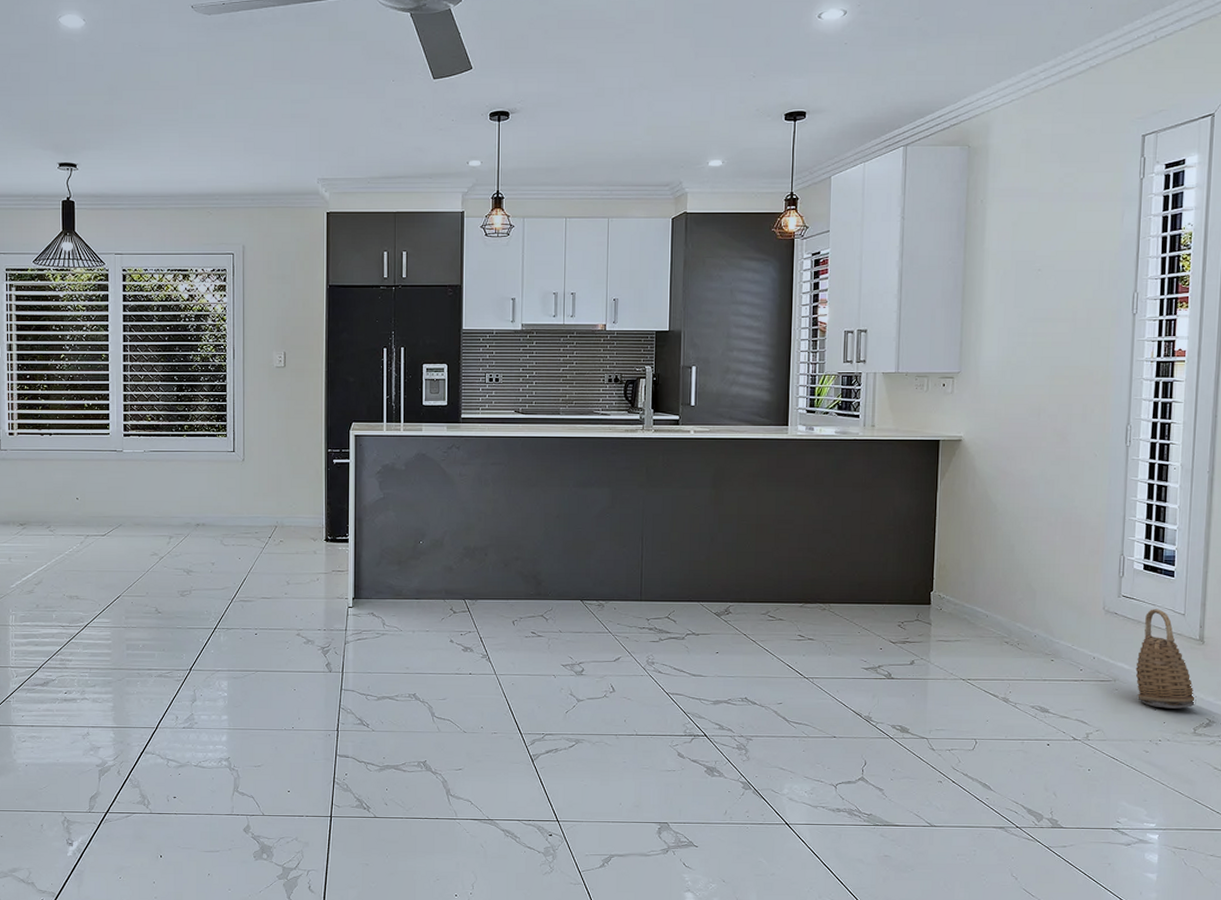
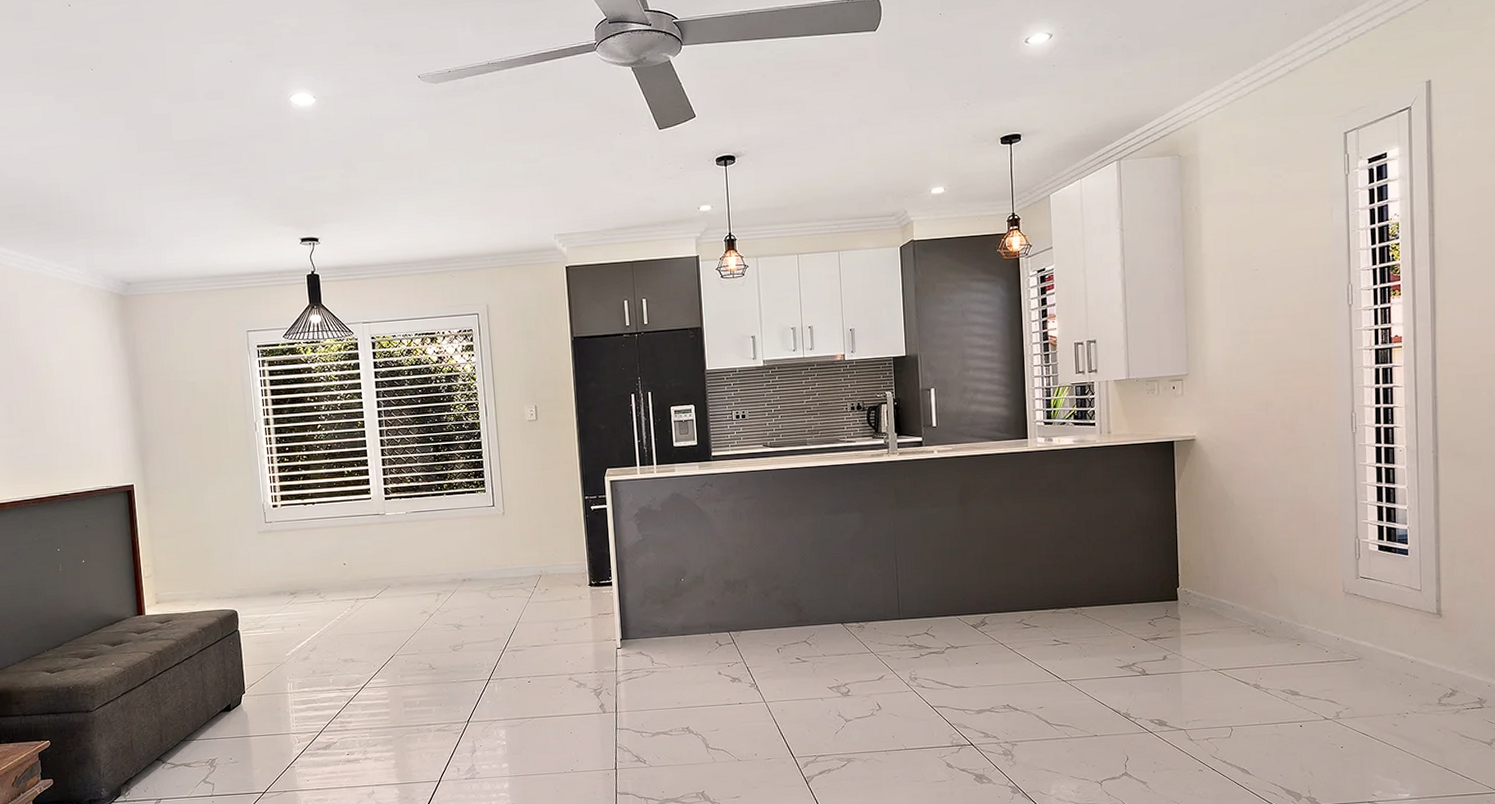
basket: present [1135,609,1197,709] -> none [1378,587,1439,682]

